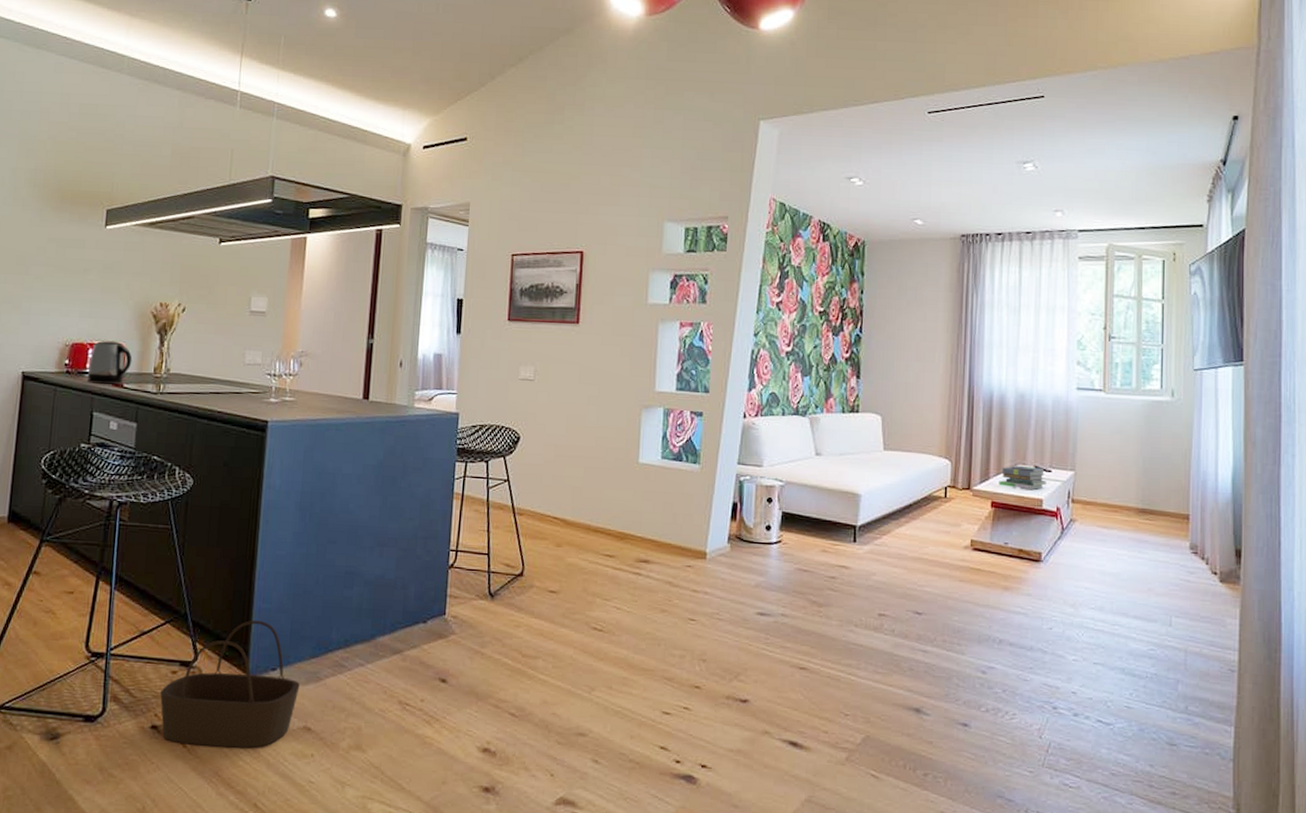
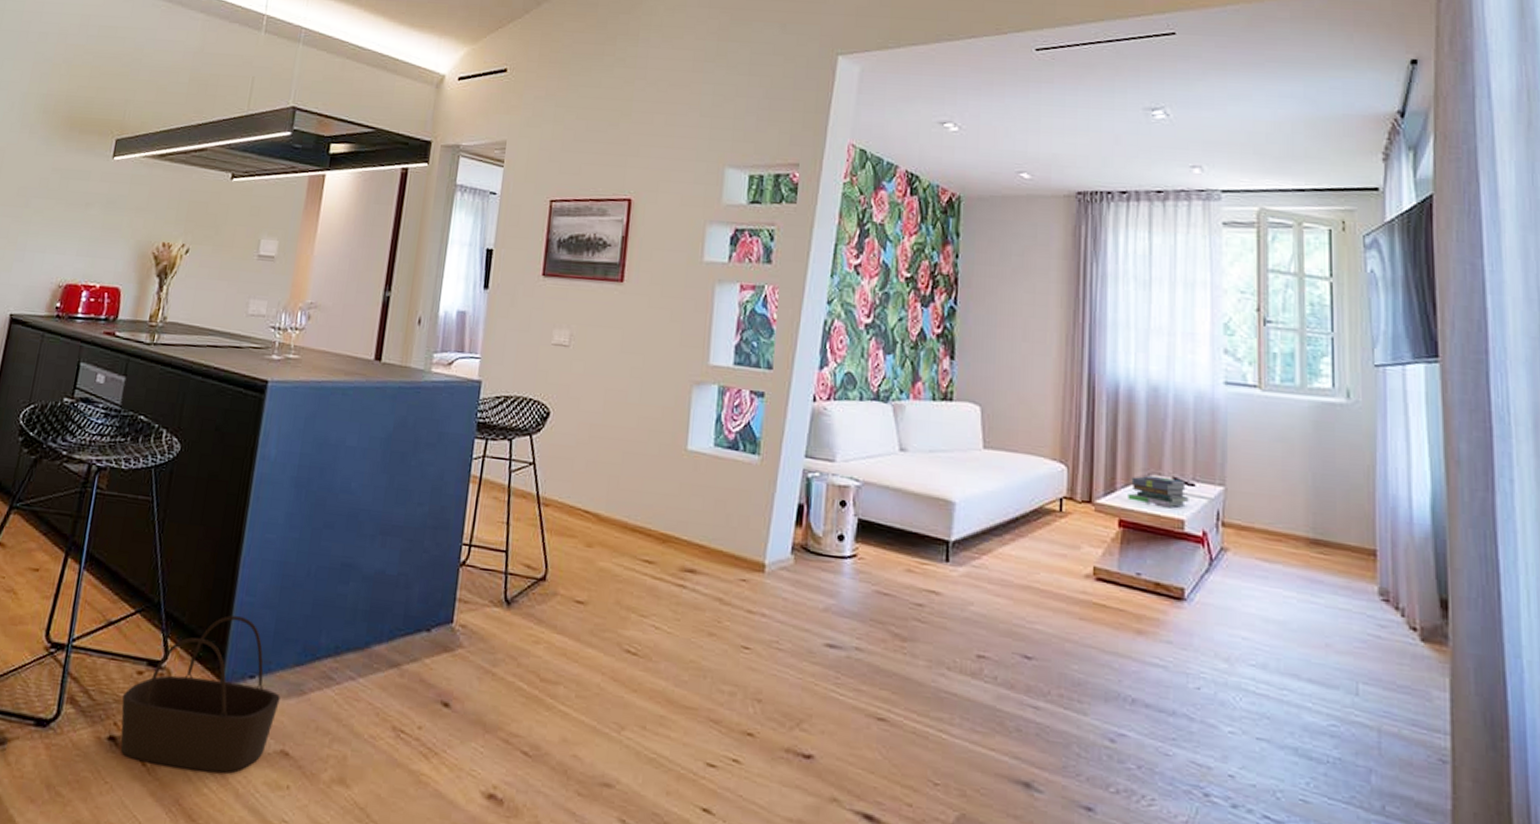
kettle: present [86,340,133,384] -> none [77,282,128,332]

